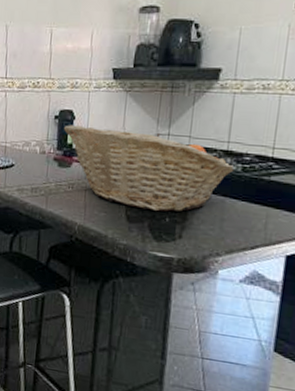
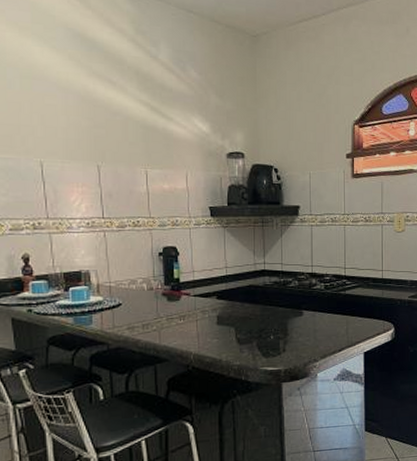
fruit basket: present [64,125,234,212] -> none [170,260,319,331]

